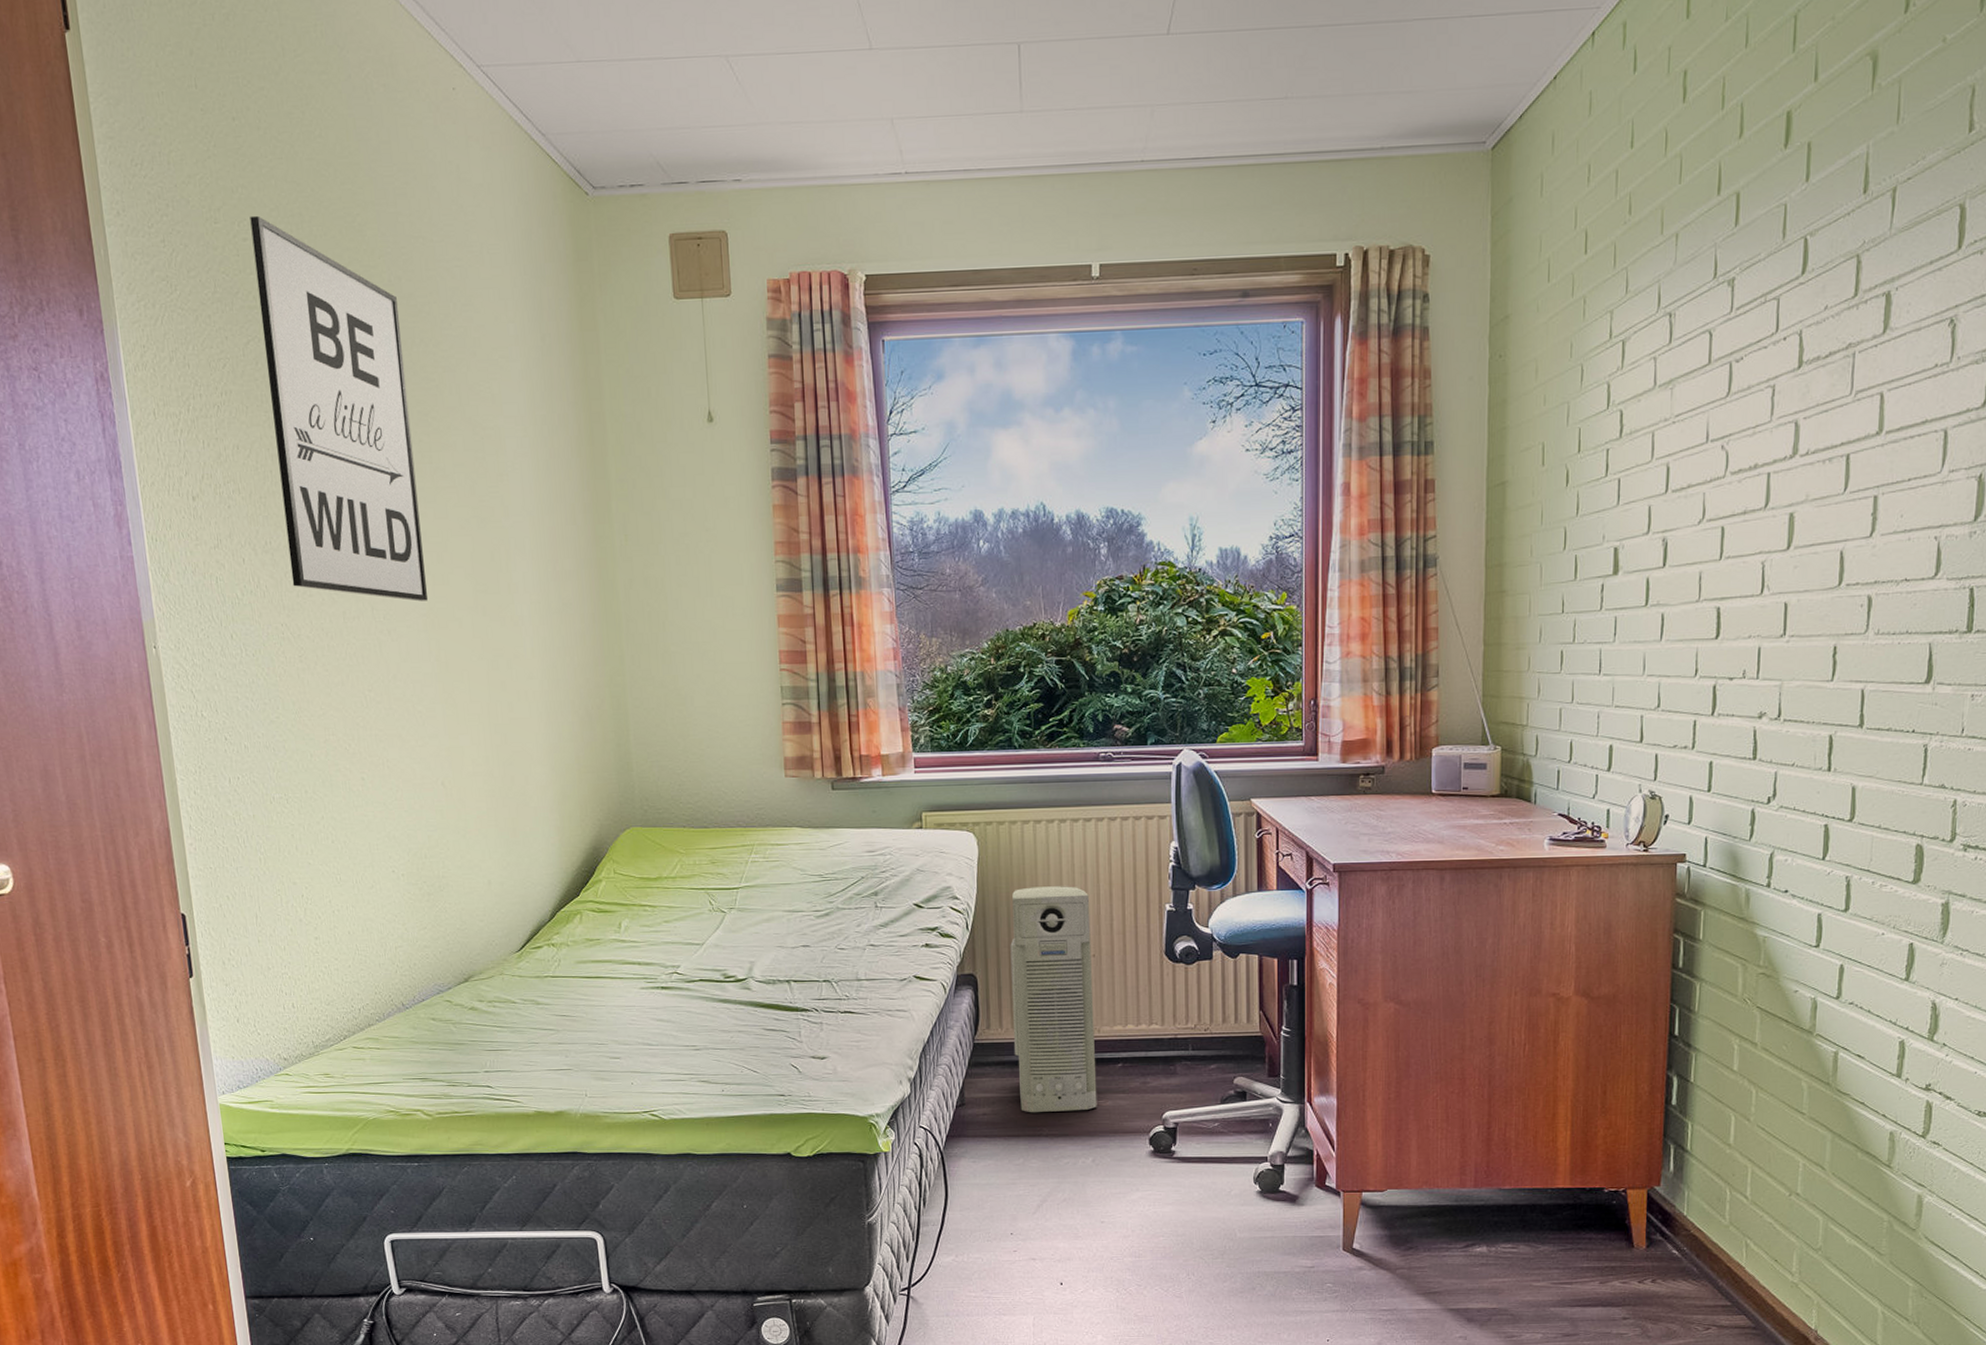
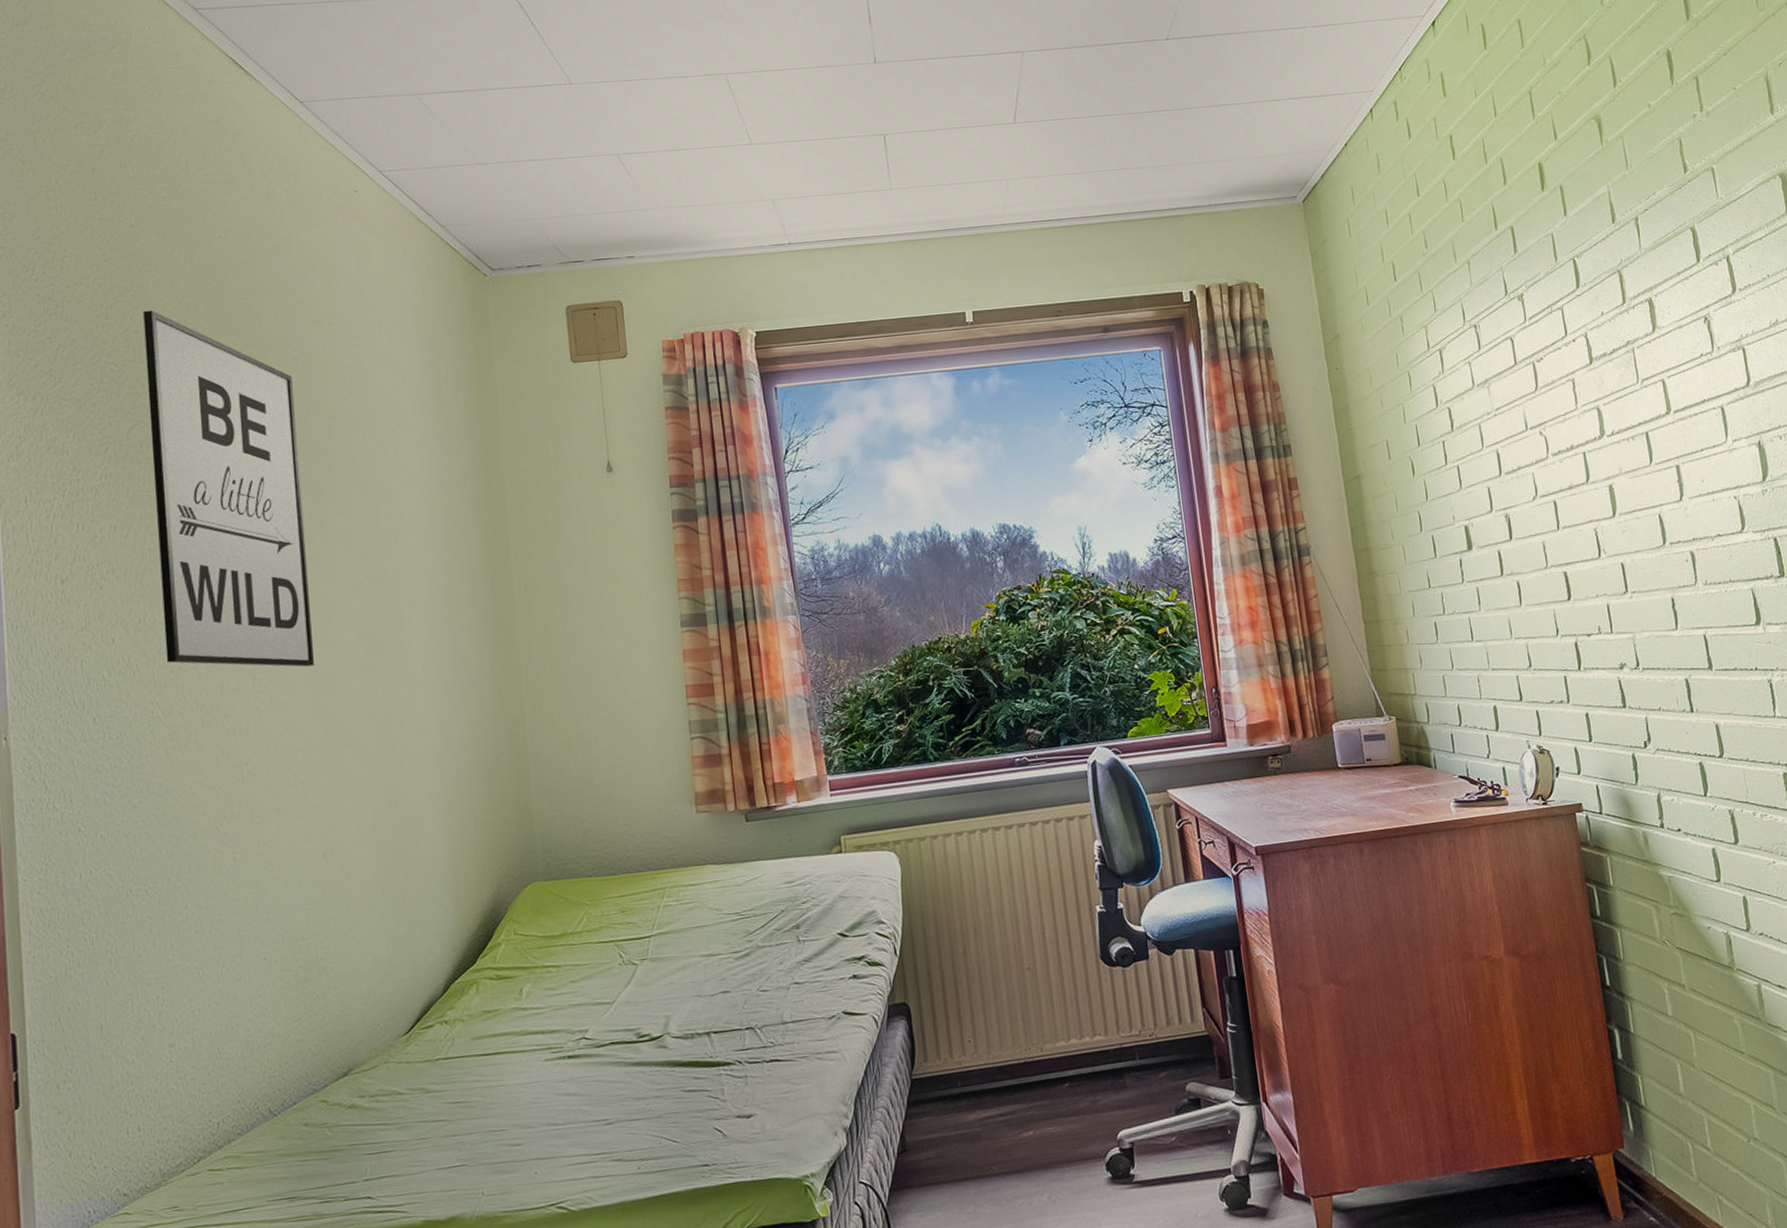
air purifier: present [1010,886,1097,1113] -> none [939,897,1048,1151]

